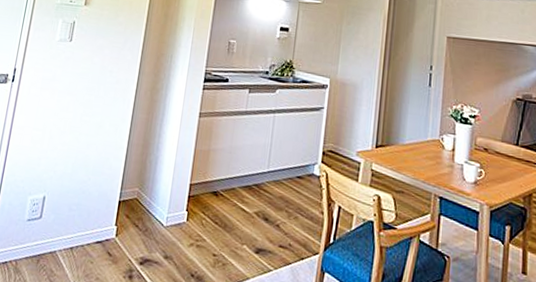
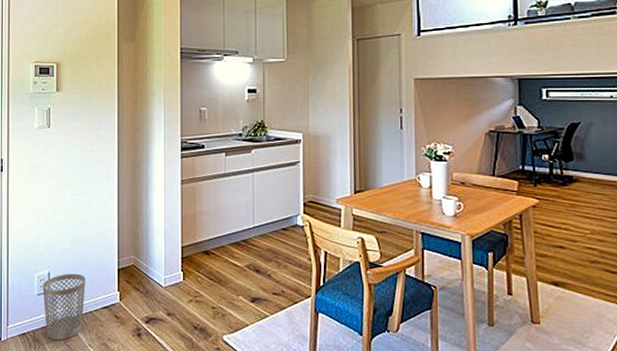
wastebasket: none [30,200,83,274] -> present [43,273,85,341]

